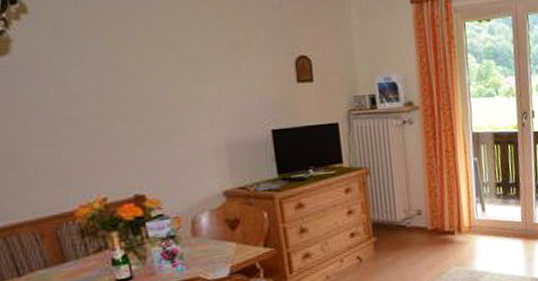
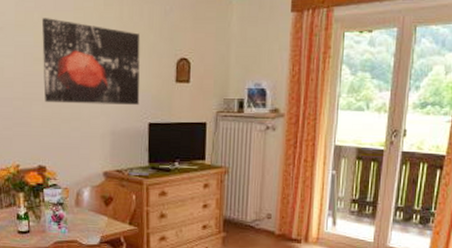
wall art: none [114,17,258,118] -> present [41,18,140,105]

